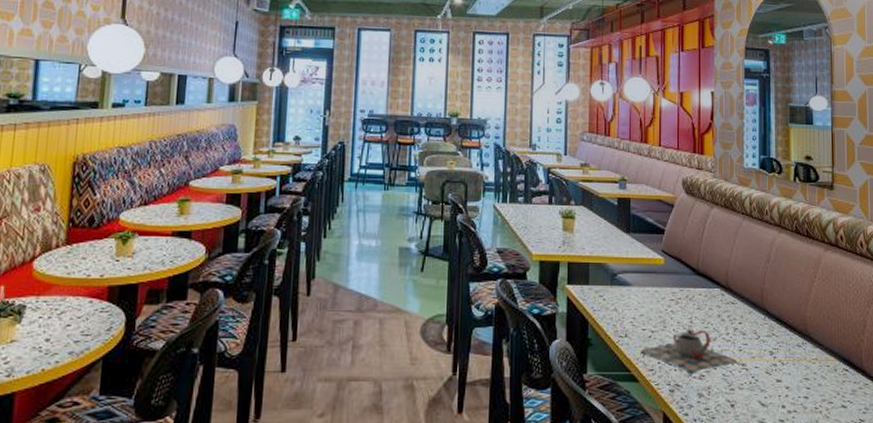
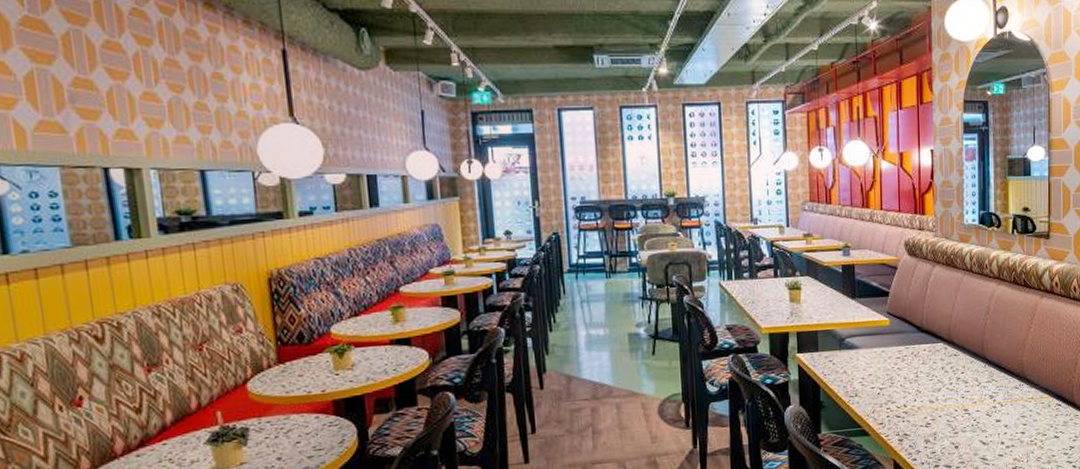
teapot: present [640,329,741,375] -> none [870,382,964,425]

